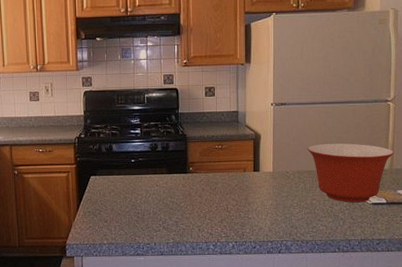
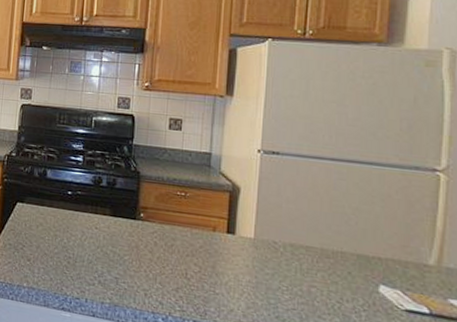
mixing bowl: present [307,143,394,203] -> none [307,212,445,306]

